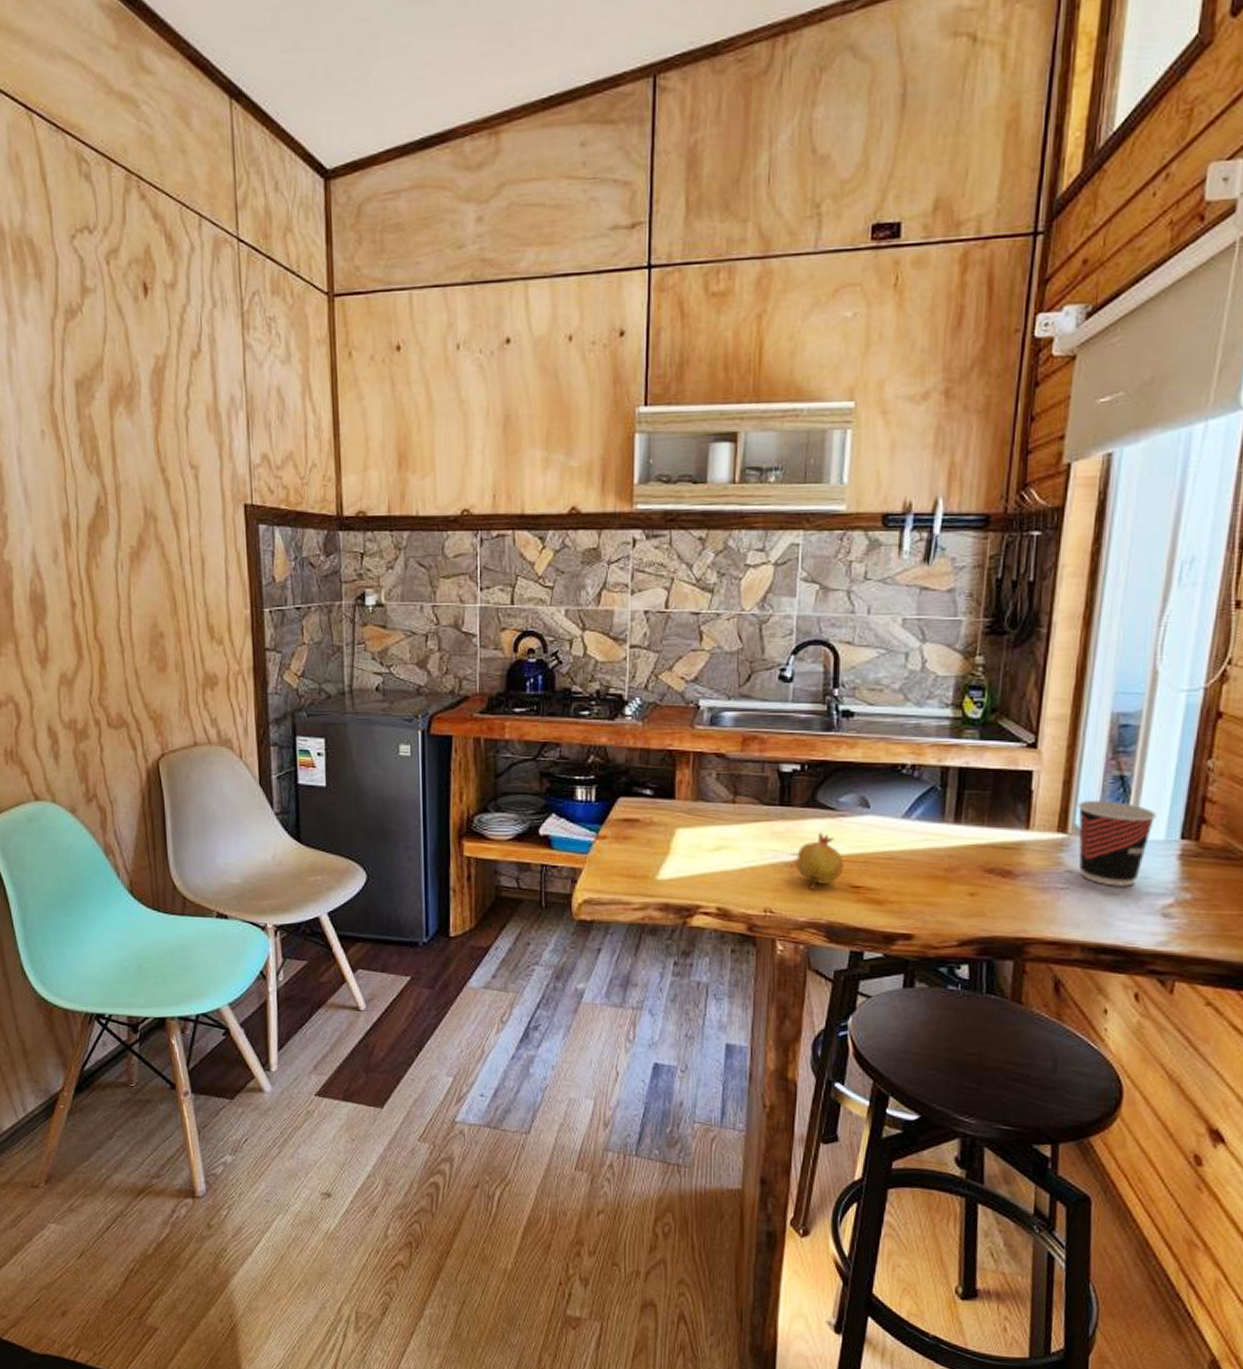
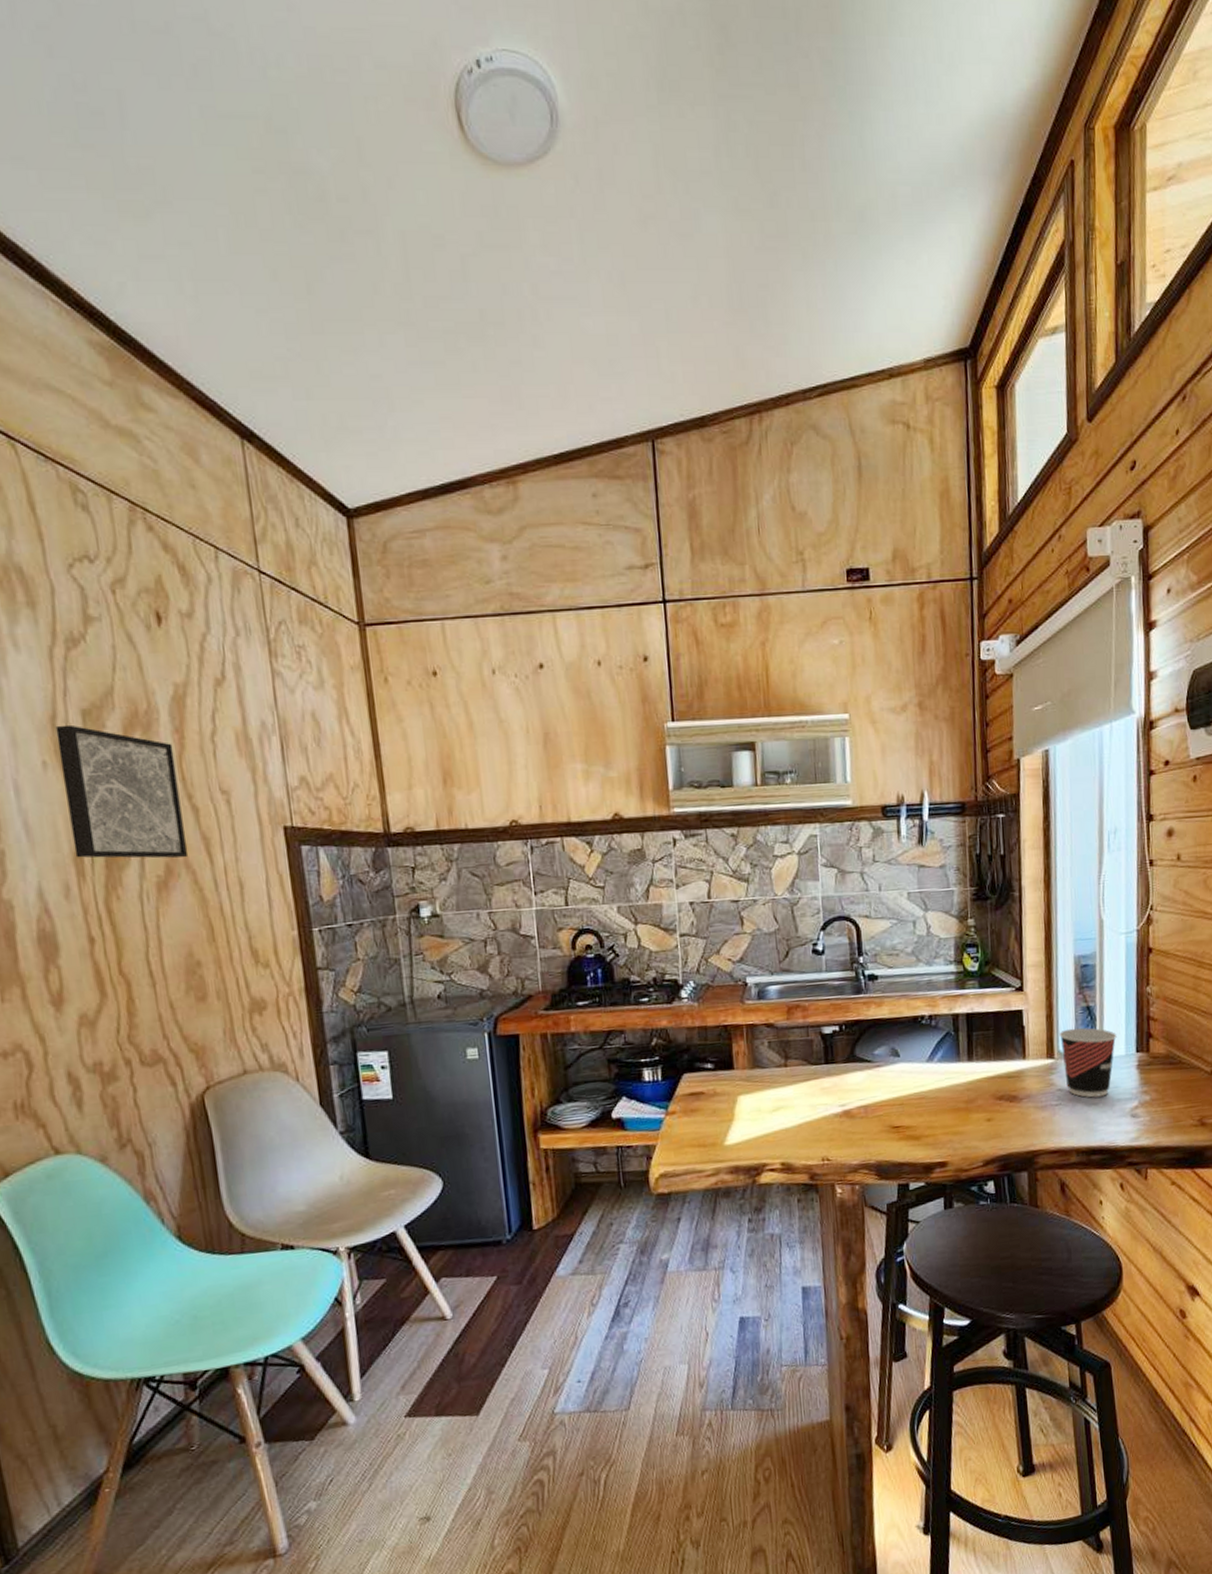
wall art: none [53,395,157,531] -> present [55,724,187,859]
fruit: present [796,832,844,890] -> none [844,1082,885,1135]

